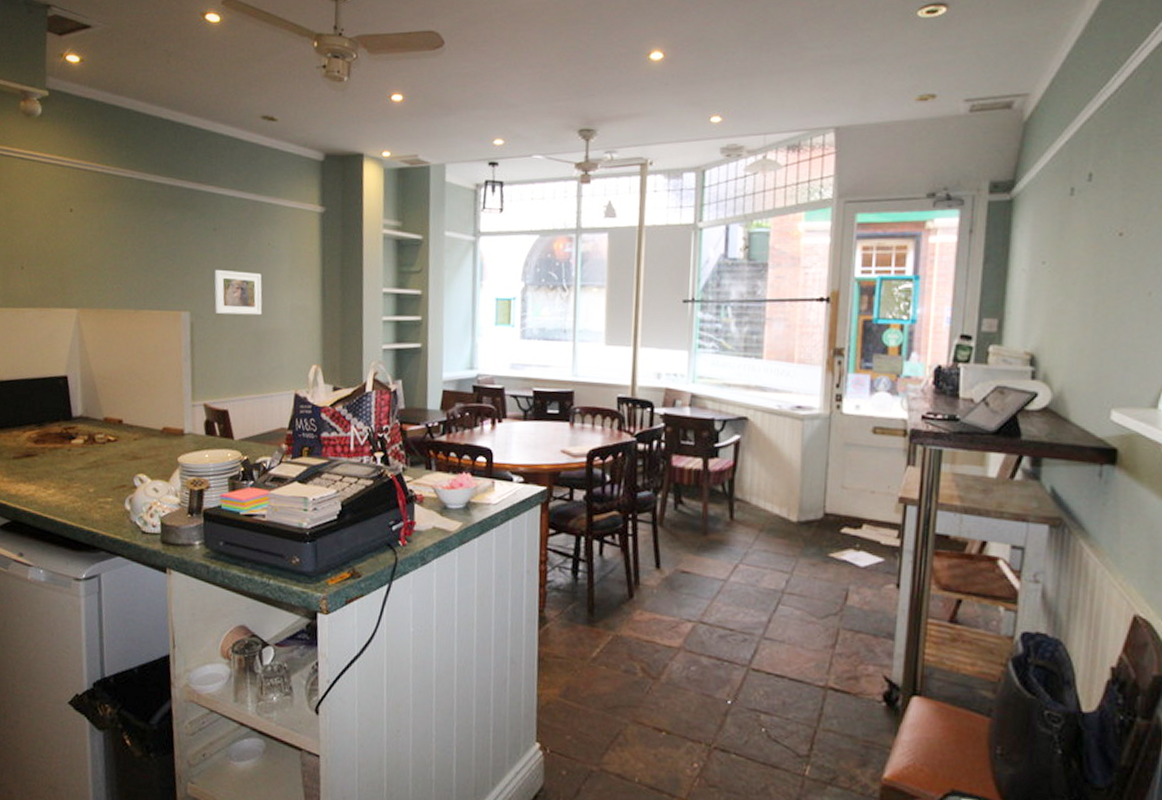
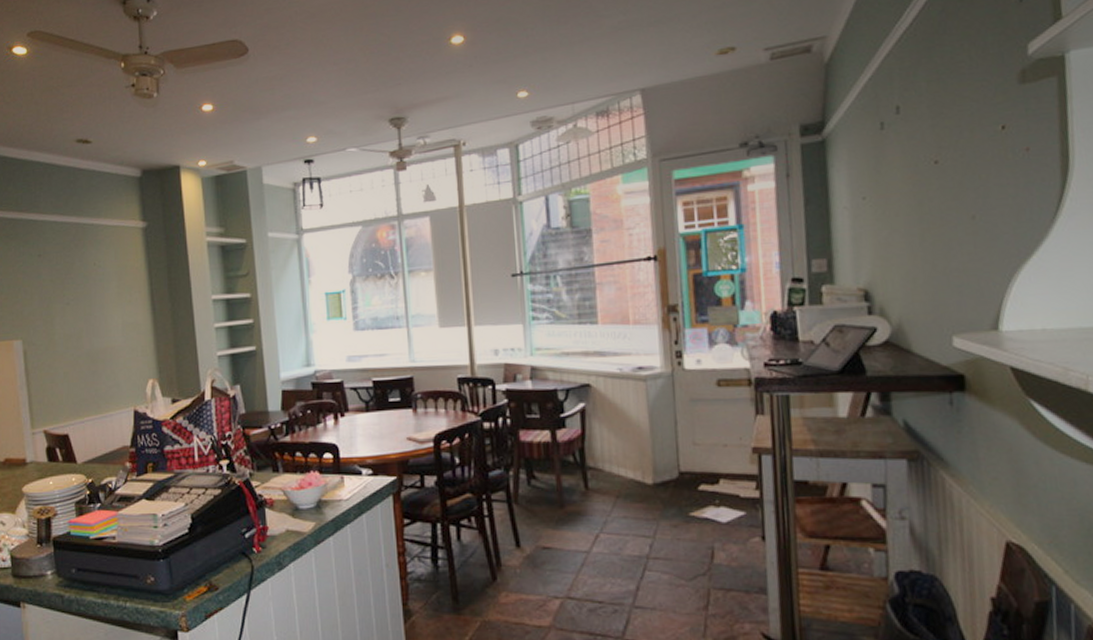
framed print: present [214,270,263,316] -> none [43,294,94,339]

